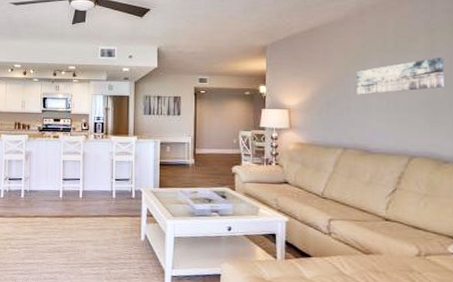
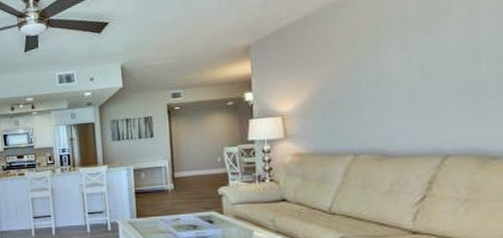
wall art: present [356,57,444,95] -> none [367,27,490,89]

